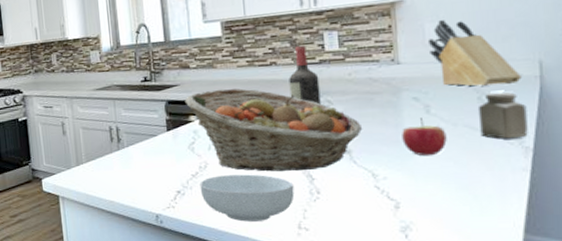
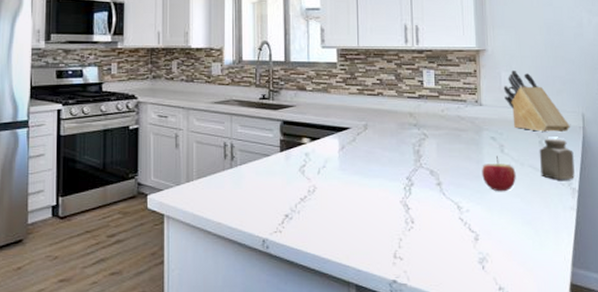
fruit basket: present [184,88,362,172] -> none [299,114,450,200]
cereal bowl: present [200,174,295,222] -> none [307,201,392,249]
wine bottle: present [289,45,321,105] -> none [392,79,418,137]

